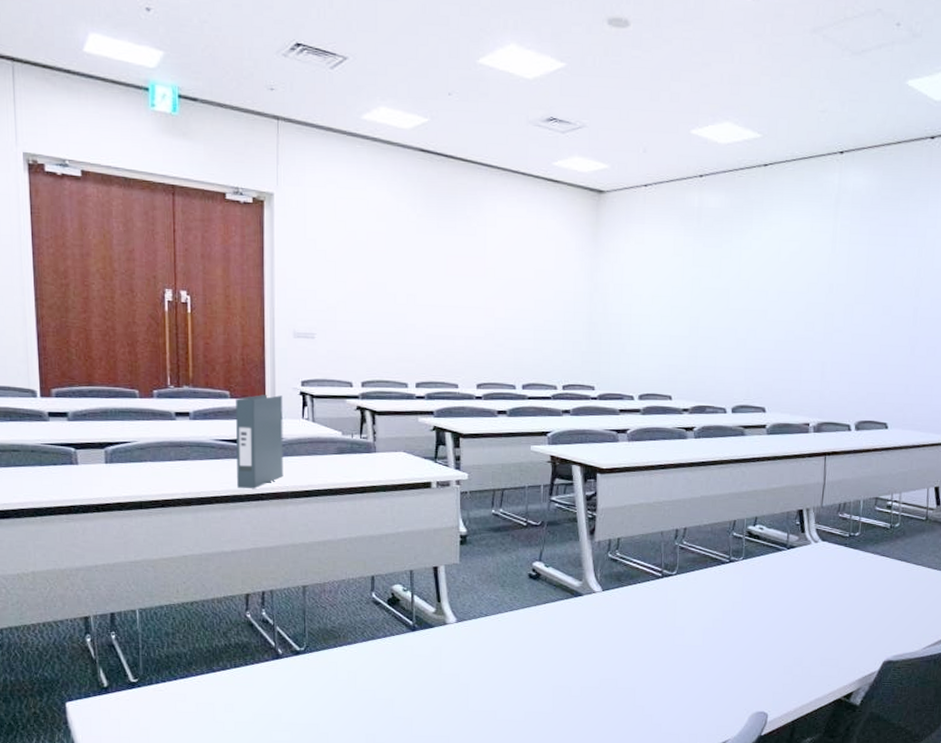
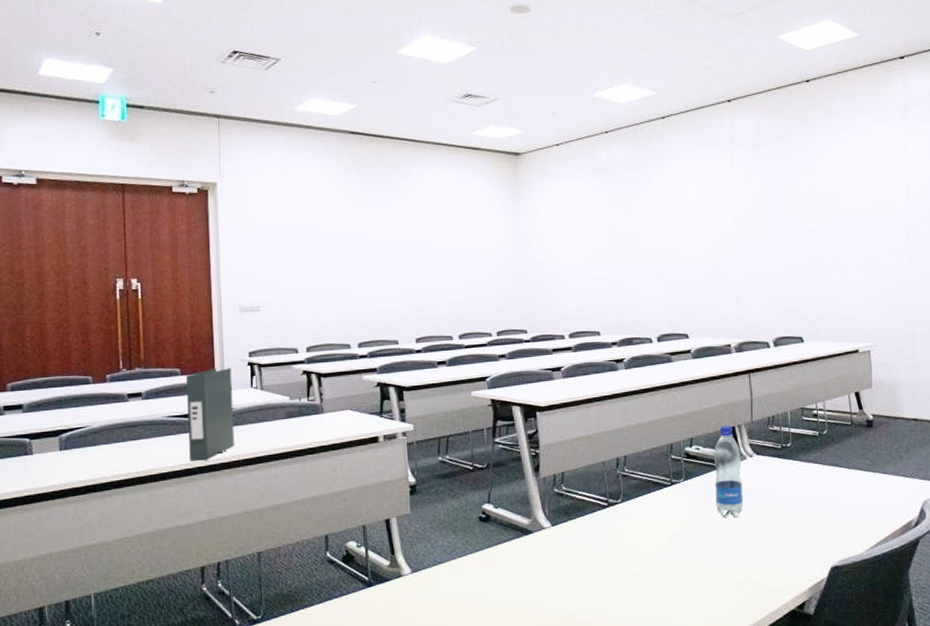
bottle: none [773,507,806,602] -> present [714,425,743,518]

